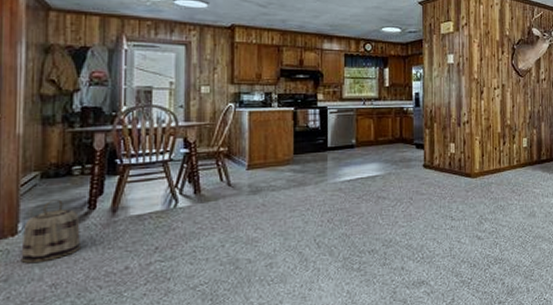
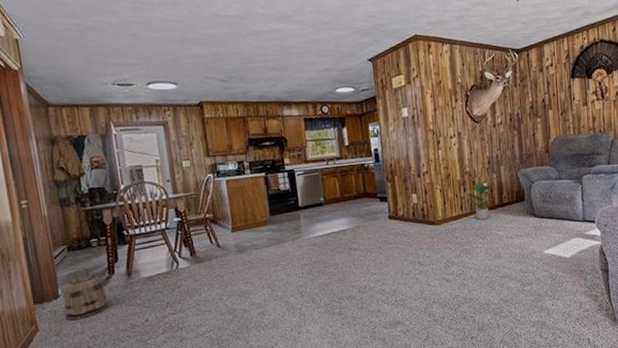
potted plant: none [506,136,533,176] -> present [466,181,494,220]

